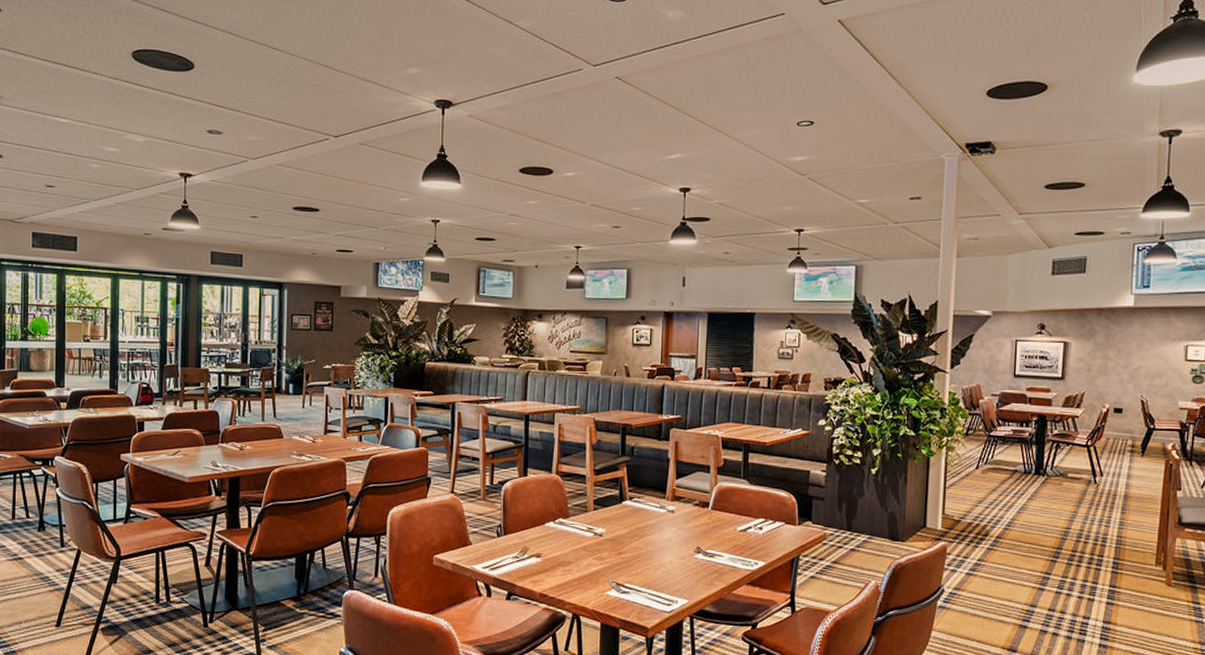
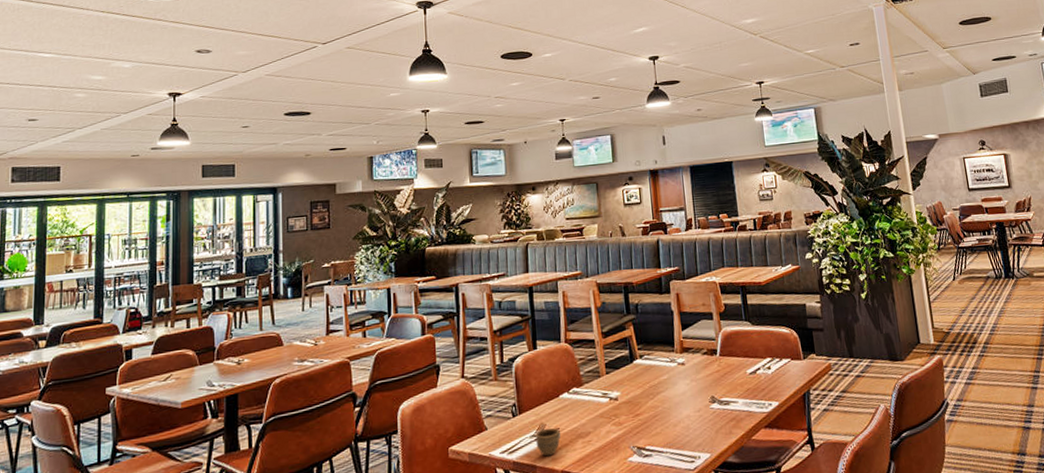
cup: none [518,552,543,578] -> present [535,427,561,457]

